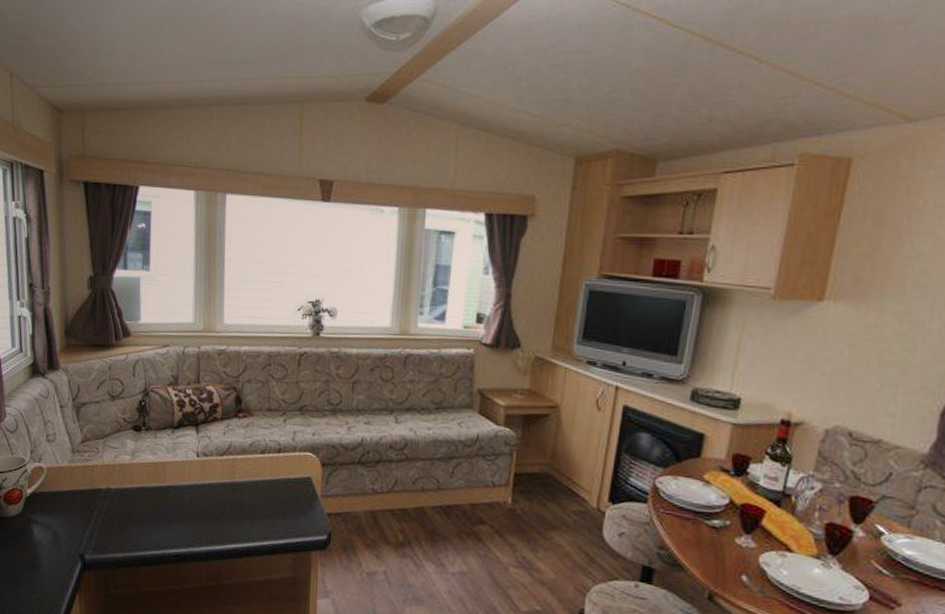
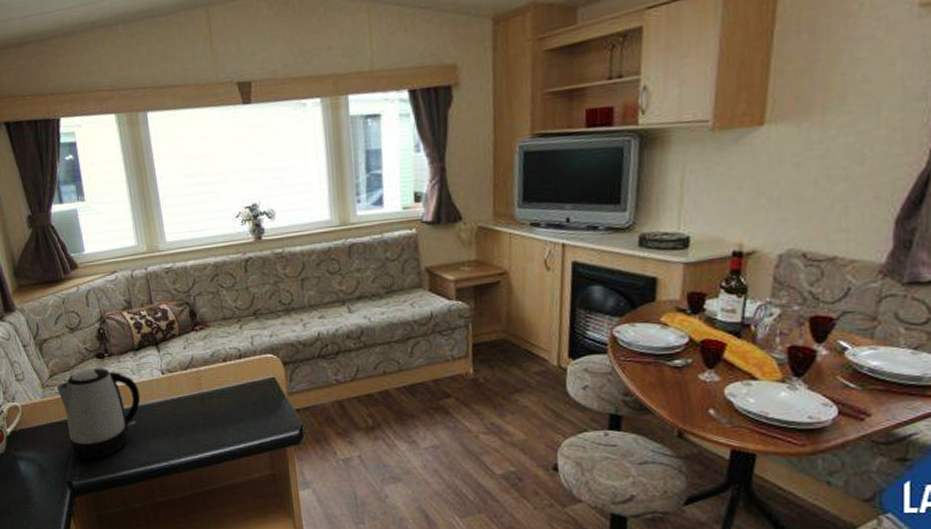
kettle: none [87,439,171,534] -> present [56,368,141,459]

